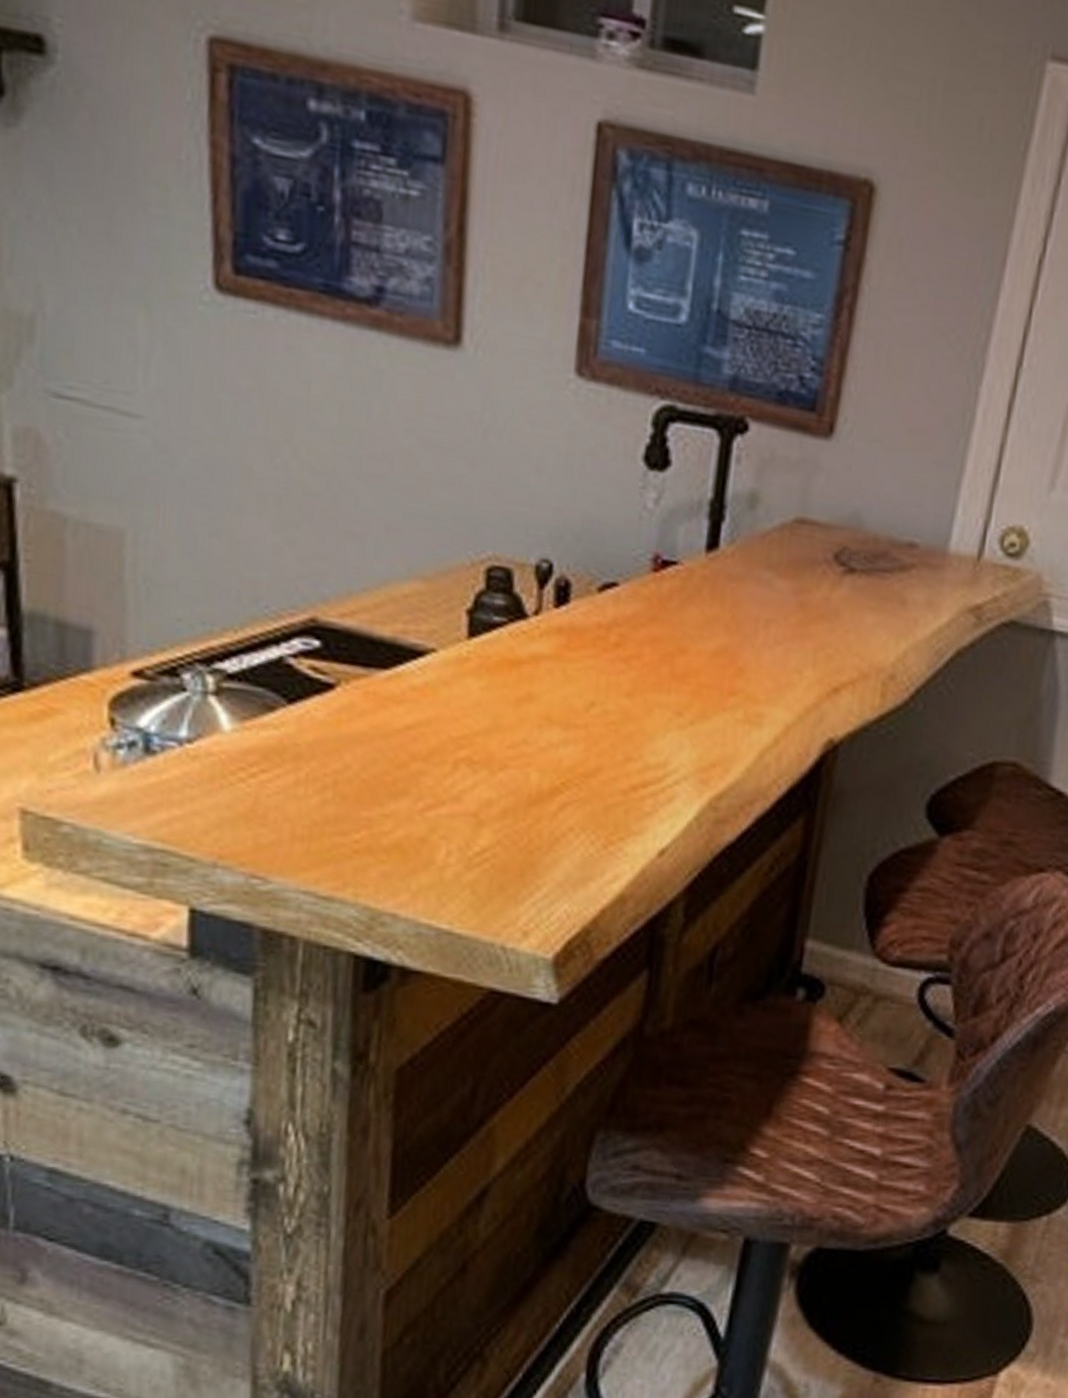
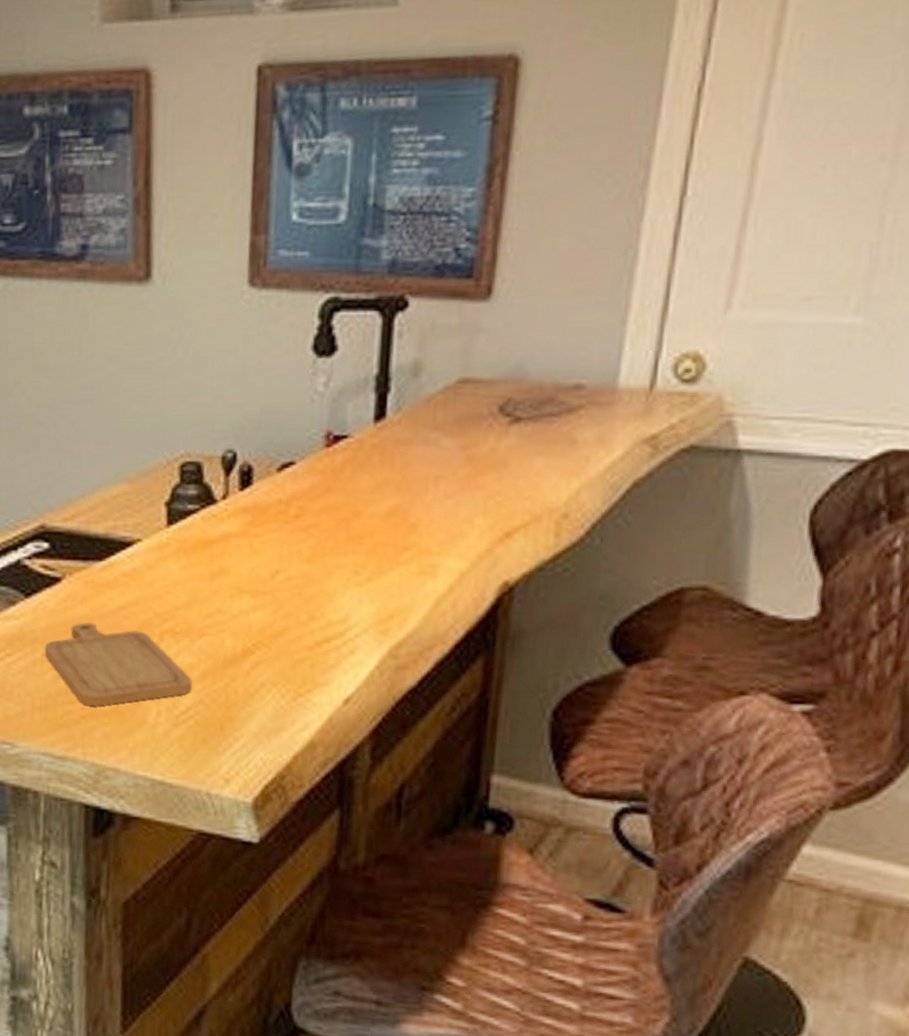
chopping board: none [309,740,490,841] -> present [44,622,192,707]

